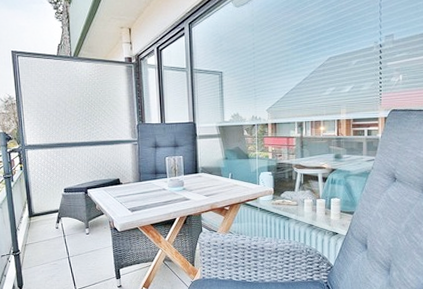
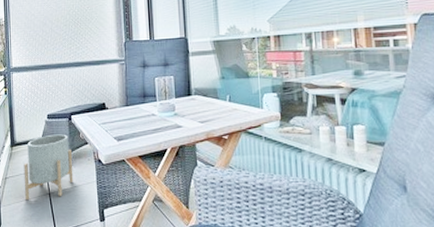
planter: none [42,206,91,264] -> present [24,134,74,201]

